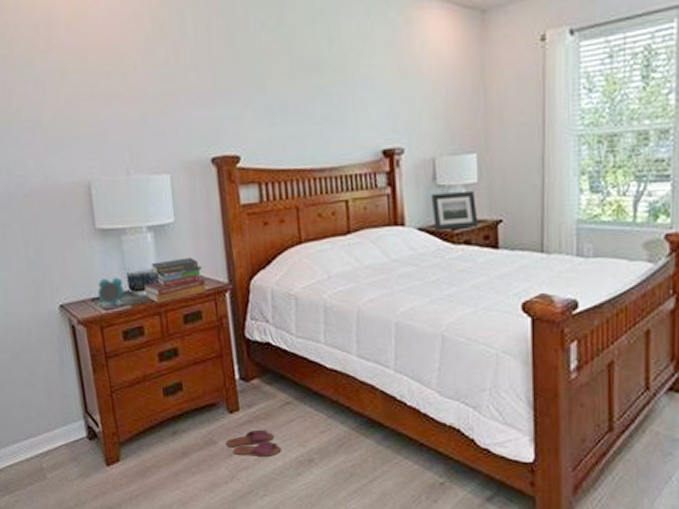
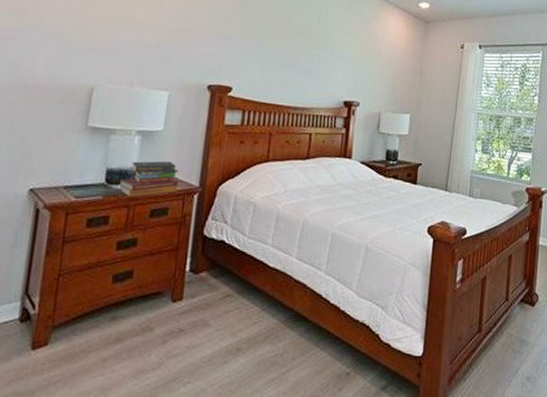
alarm clock: present [97,274,125,306] -> none [72,166,101,195]
slippers: present [226,429,281,457] -> none [163,318,213,345]
picture frame: present [430,190,479,231] -> none [373,138,406,167]

